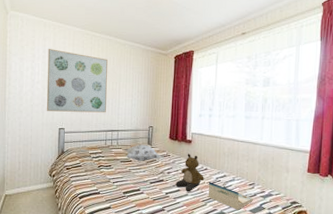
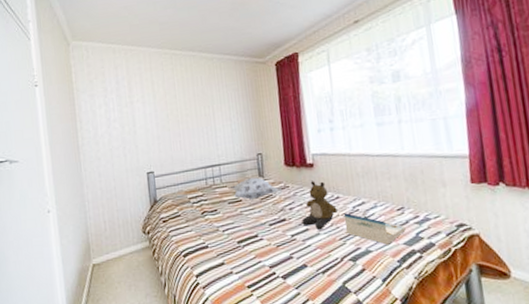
wall art: present [46,49,108,113] -> none [121,77,202,154]

